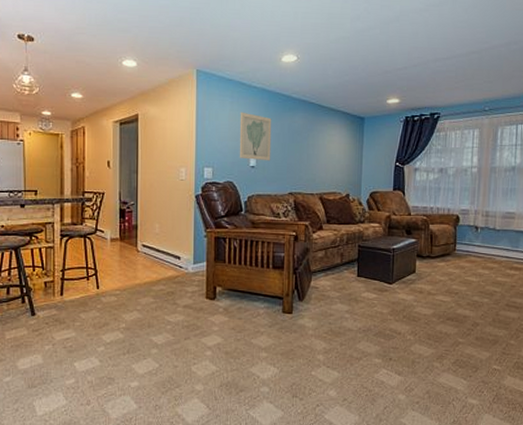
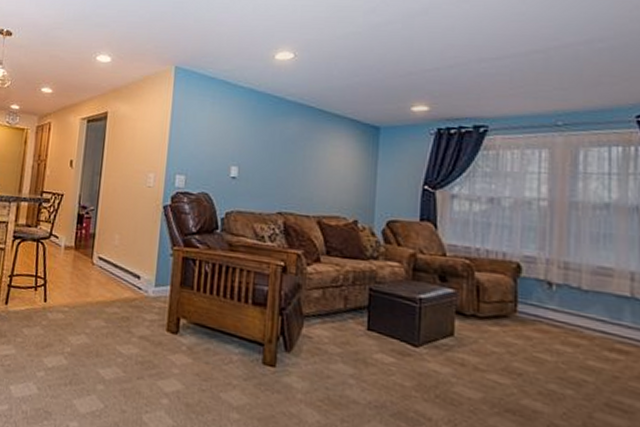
wall art: present [239,112,272,161] -> none [217,114,260,173]

